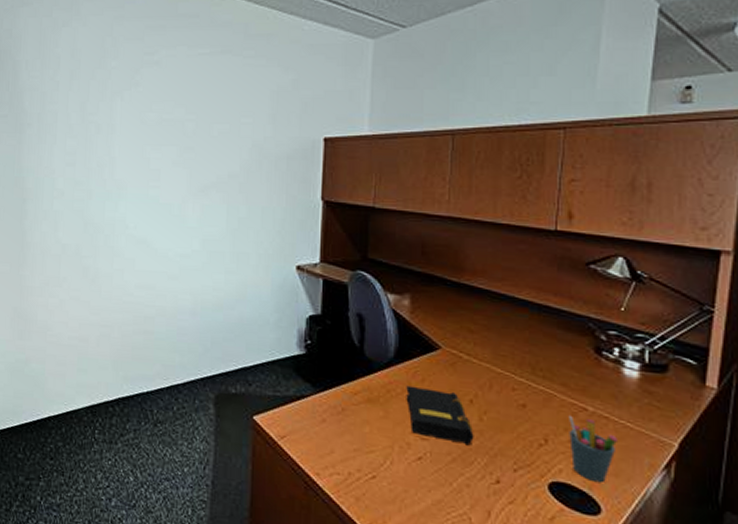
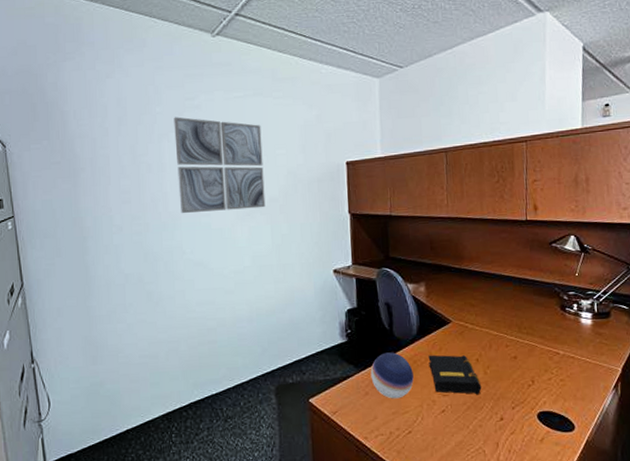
wall art: none [127,73,226,184] -> present [174,117,266,214]
speaker: none [331,374,385,433] -> present [370,352,414,399]
pen holder: present [569,416,619,483] -> none [547,360,582,407]

